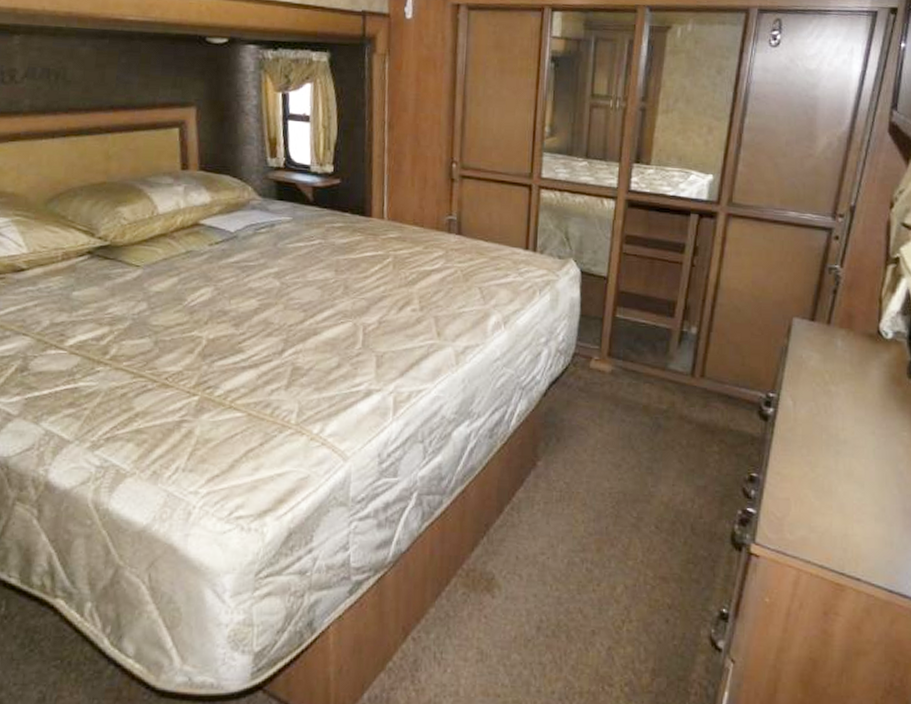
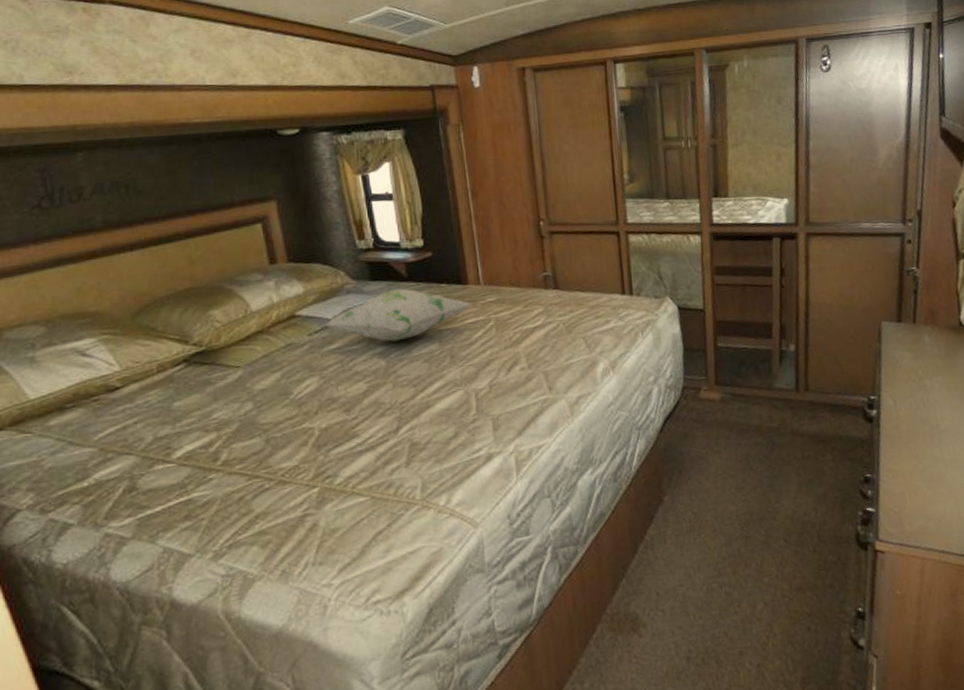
decorative pillow: none [226,212,373,264] -> present [325,289,472,342]

